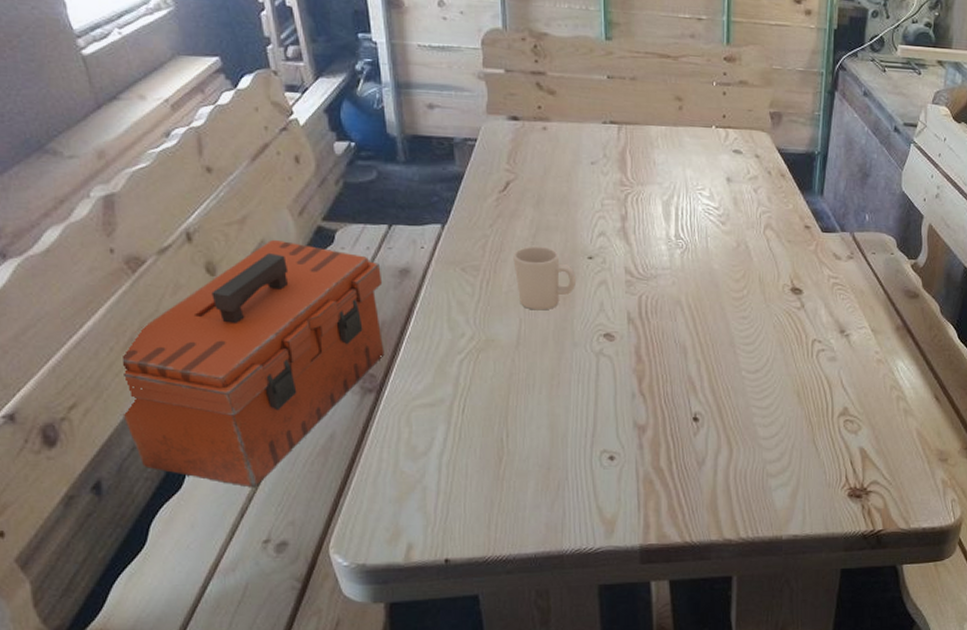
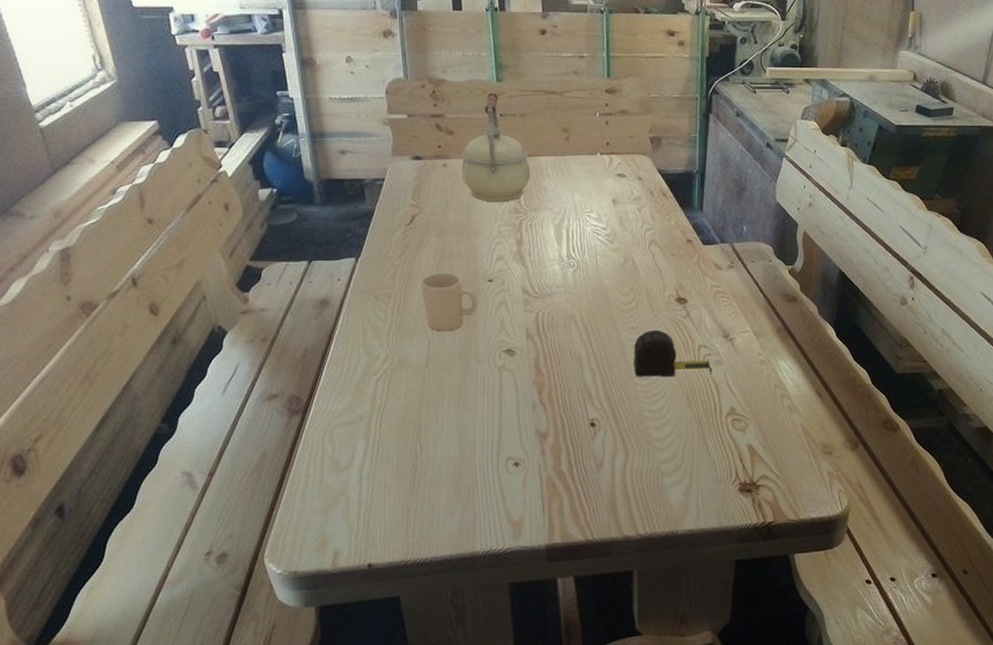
toolbox: present [121,239,385,488] -> none [79,280,308,505]
kettle: none [562,51,639,173] -> present [460,92,531,202]
tape measure: none [742,320,825,372] -> present [633,329,712,377]

